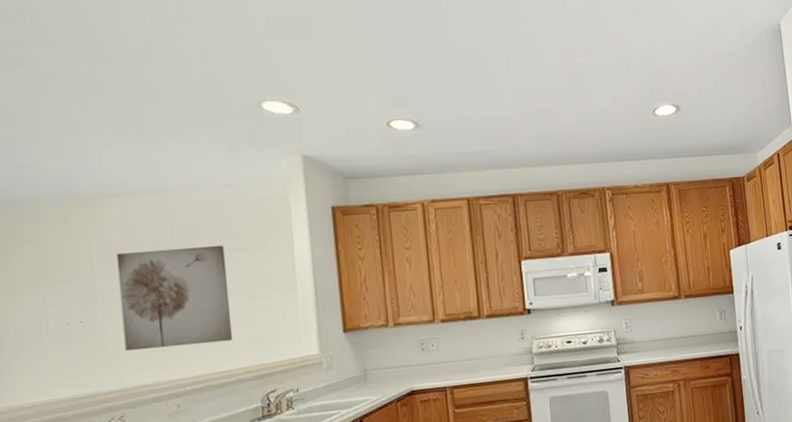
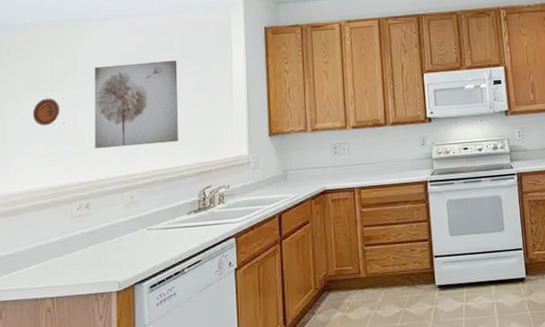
decorative plate: none [37,291,76,325] -> present [32,98,60,126]

